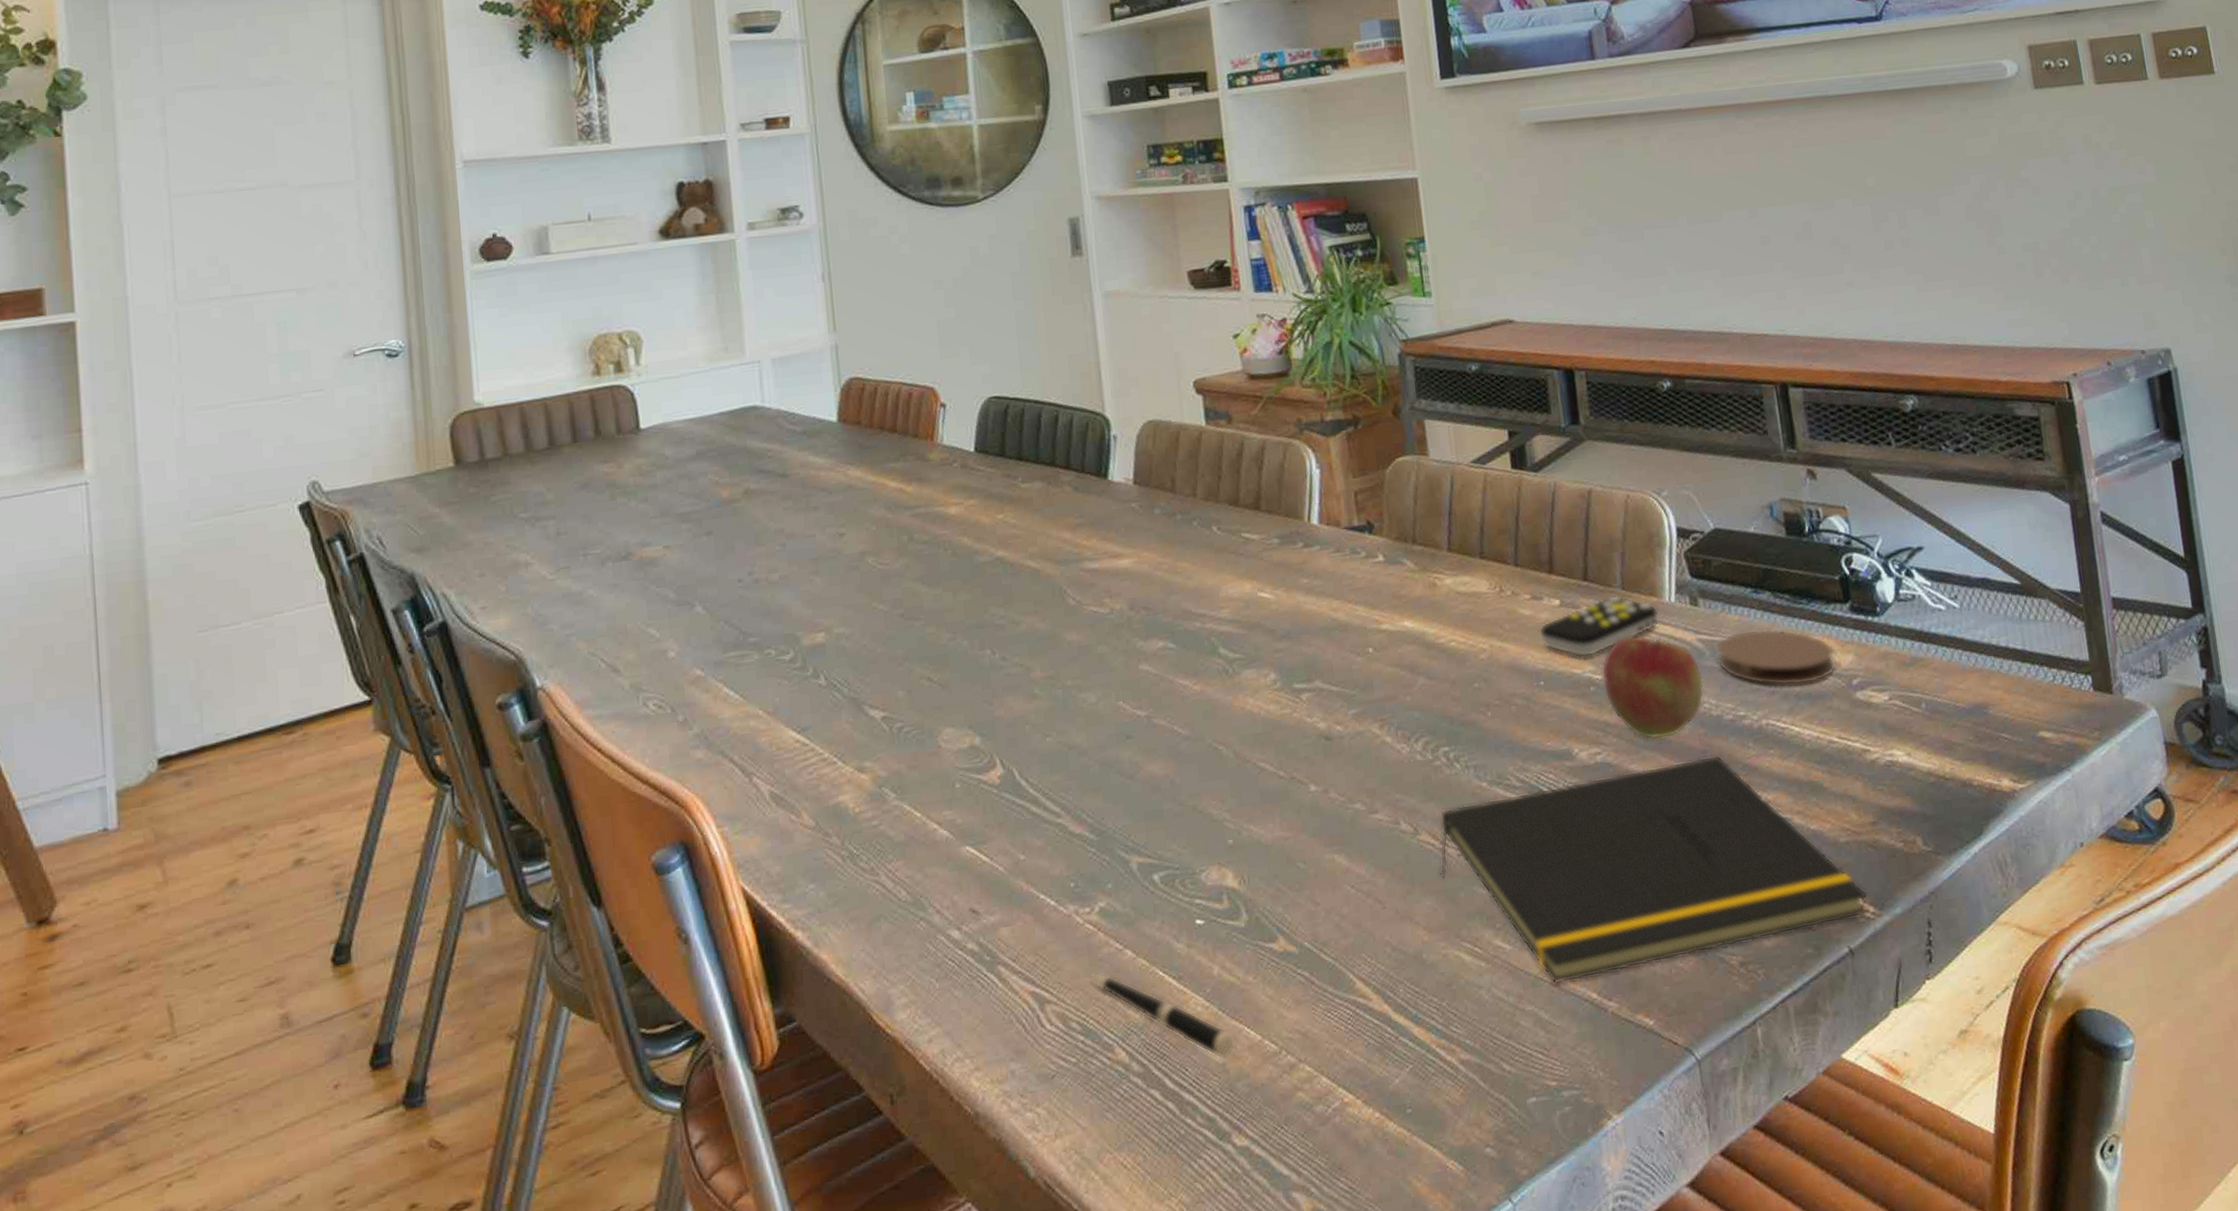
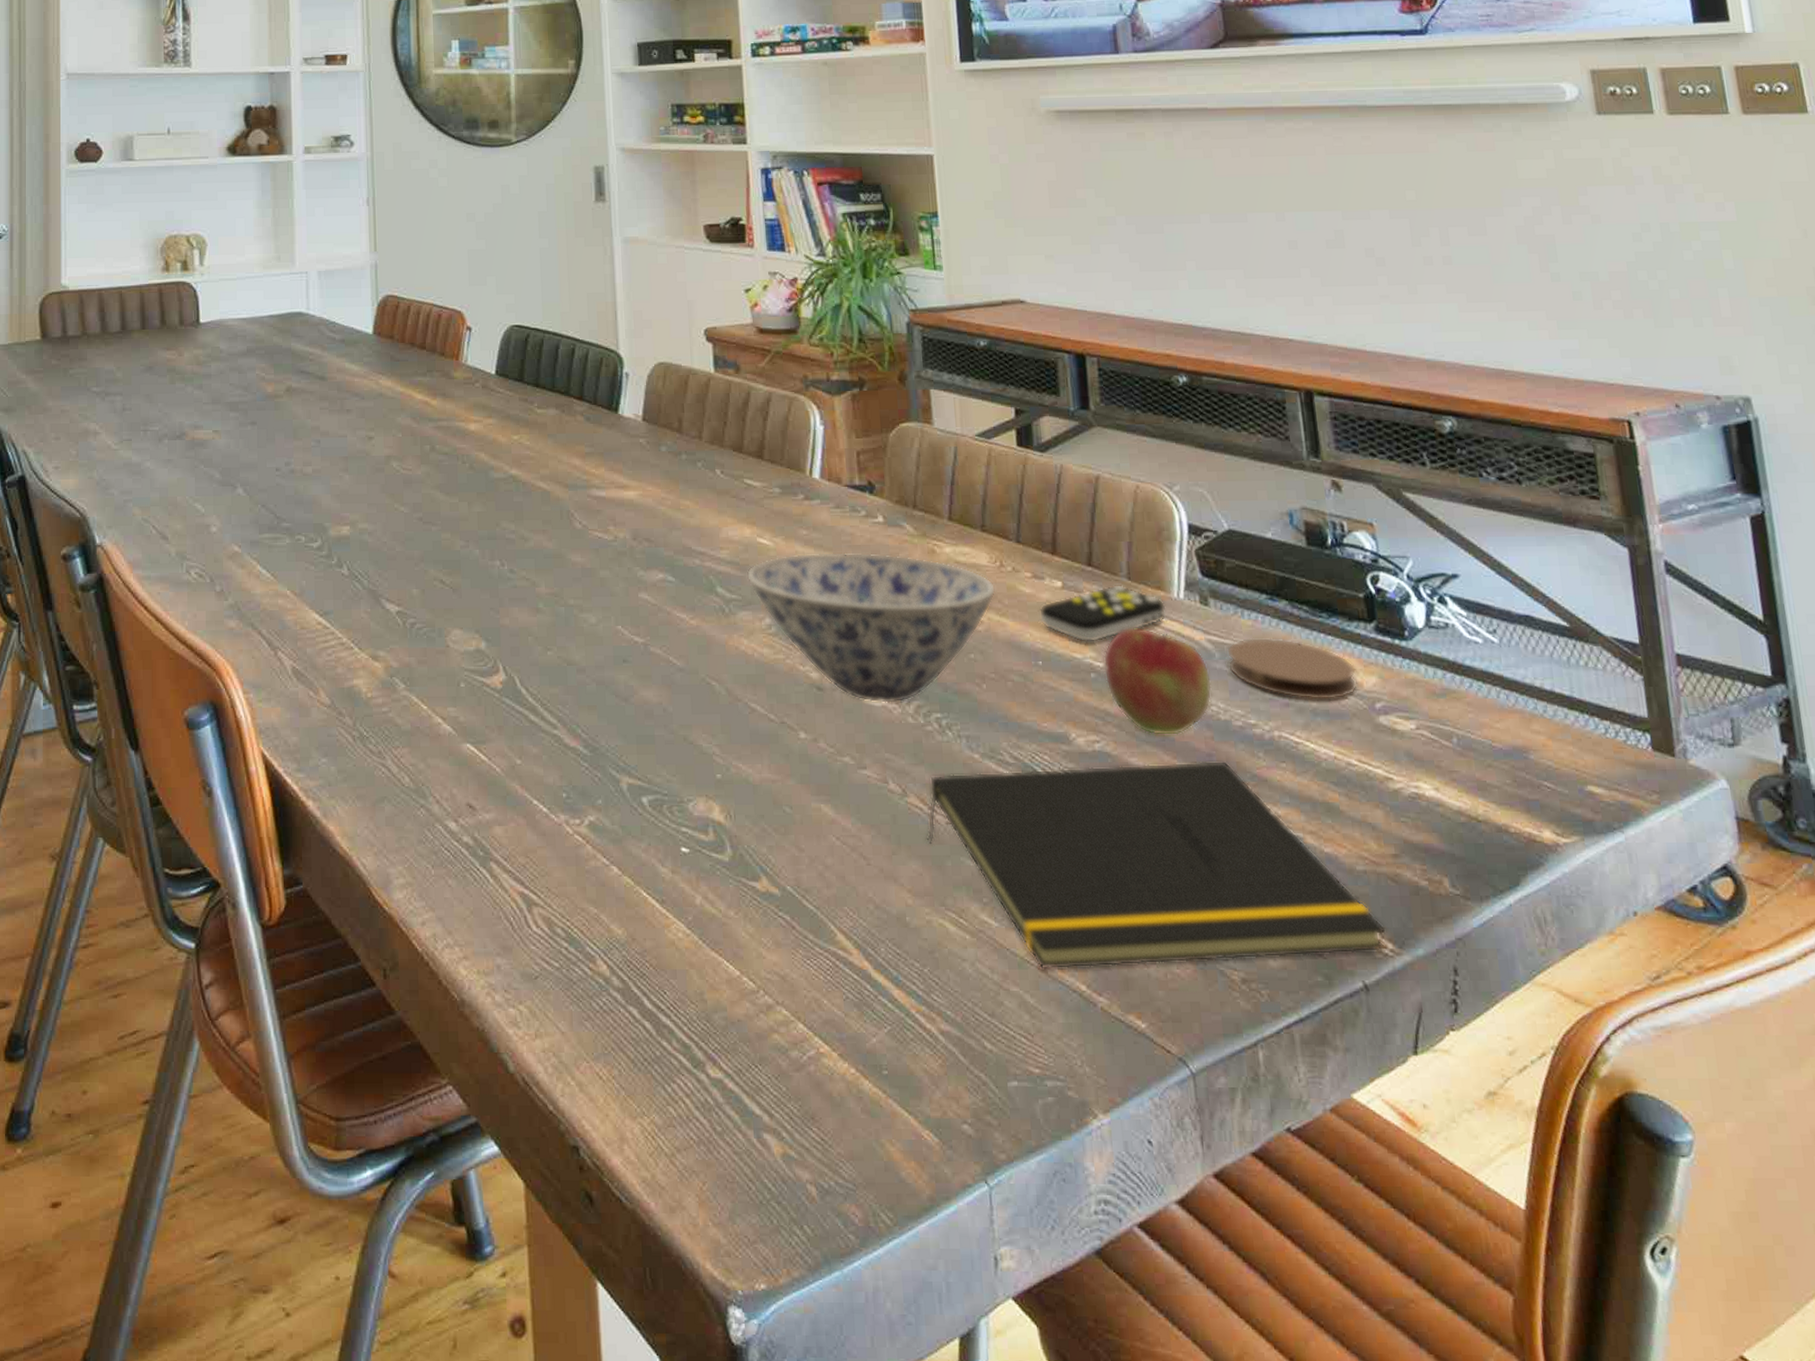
pen: present [1090,973,1236,1060] -> none [577,884,714,989]
bowl: none [1248,592,1497,746] -> present [746,551,996,703]

